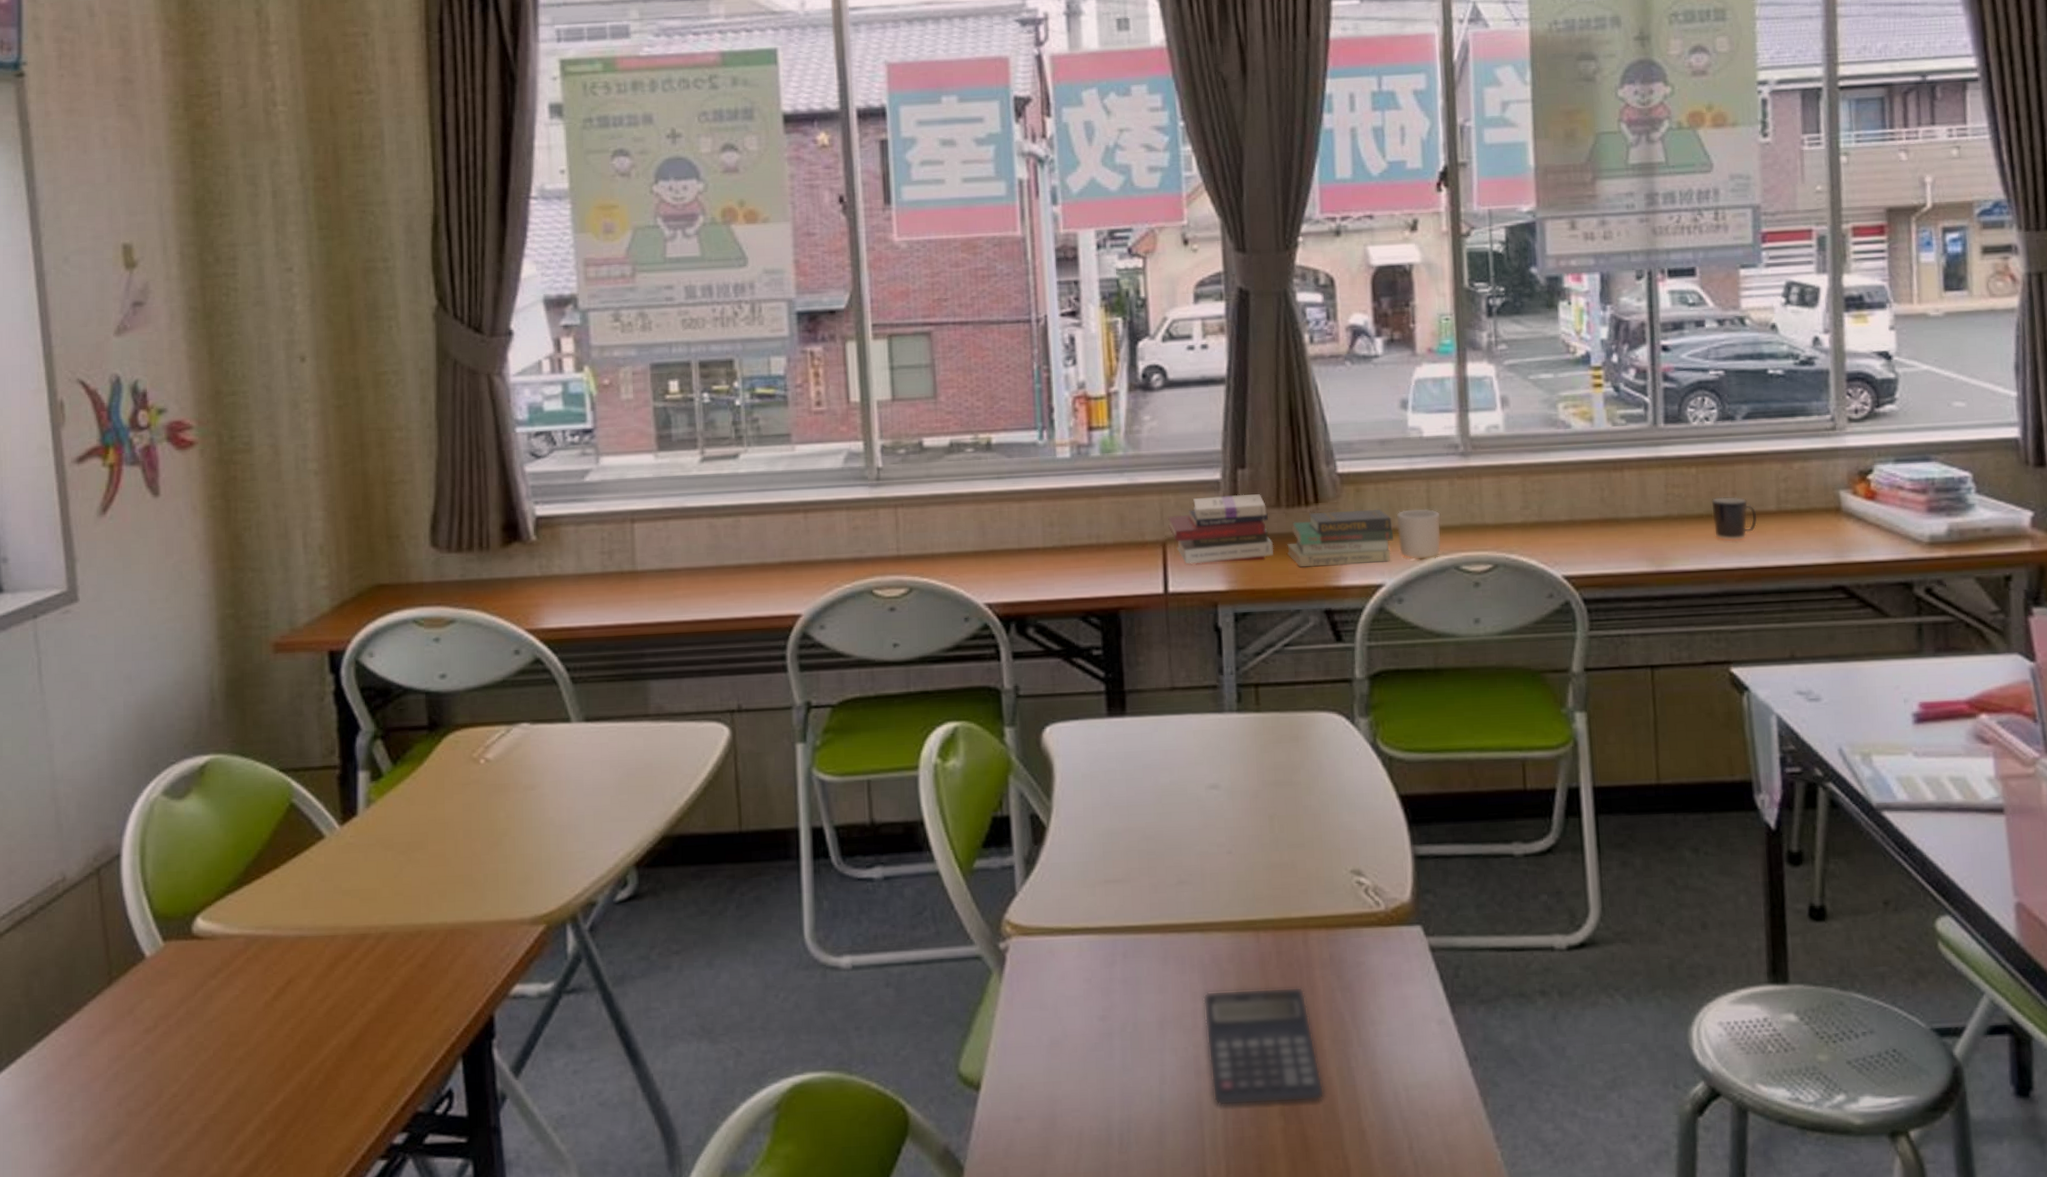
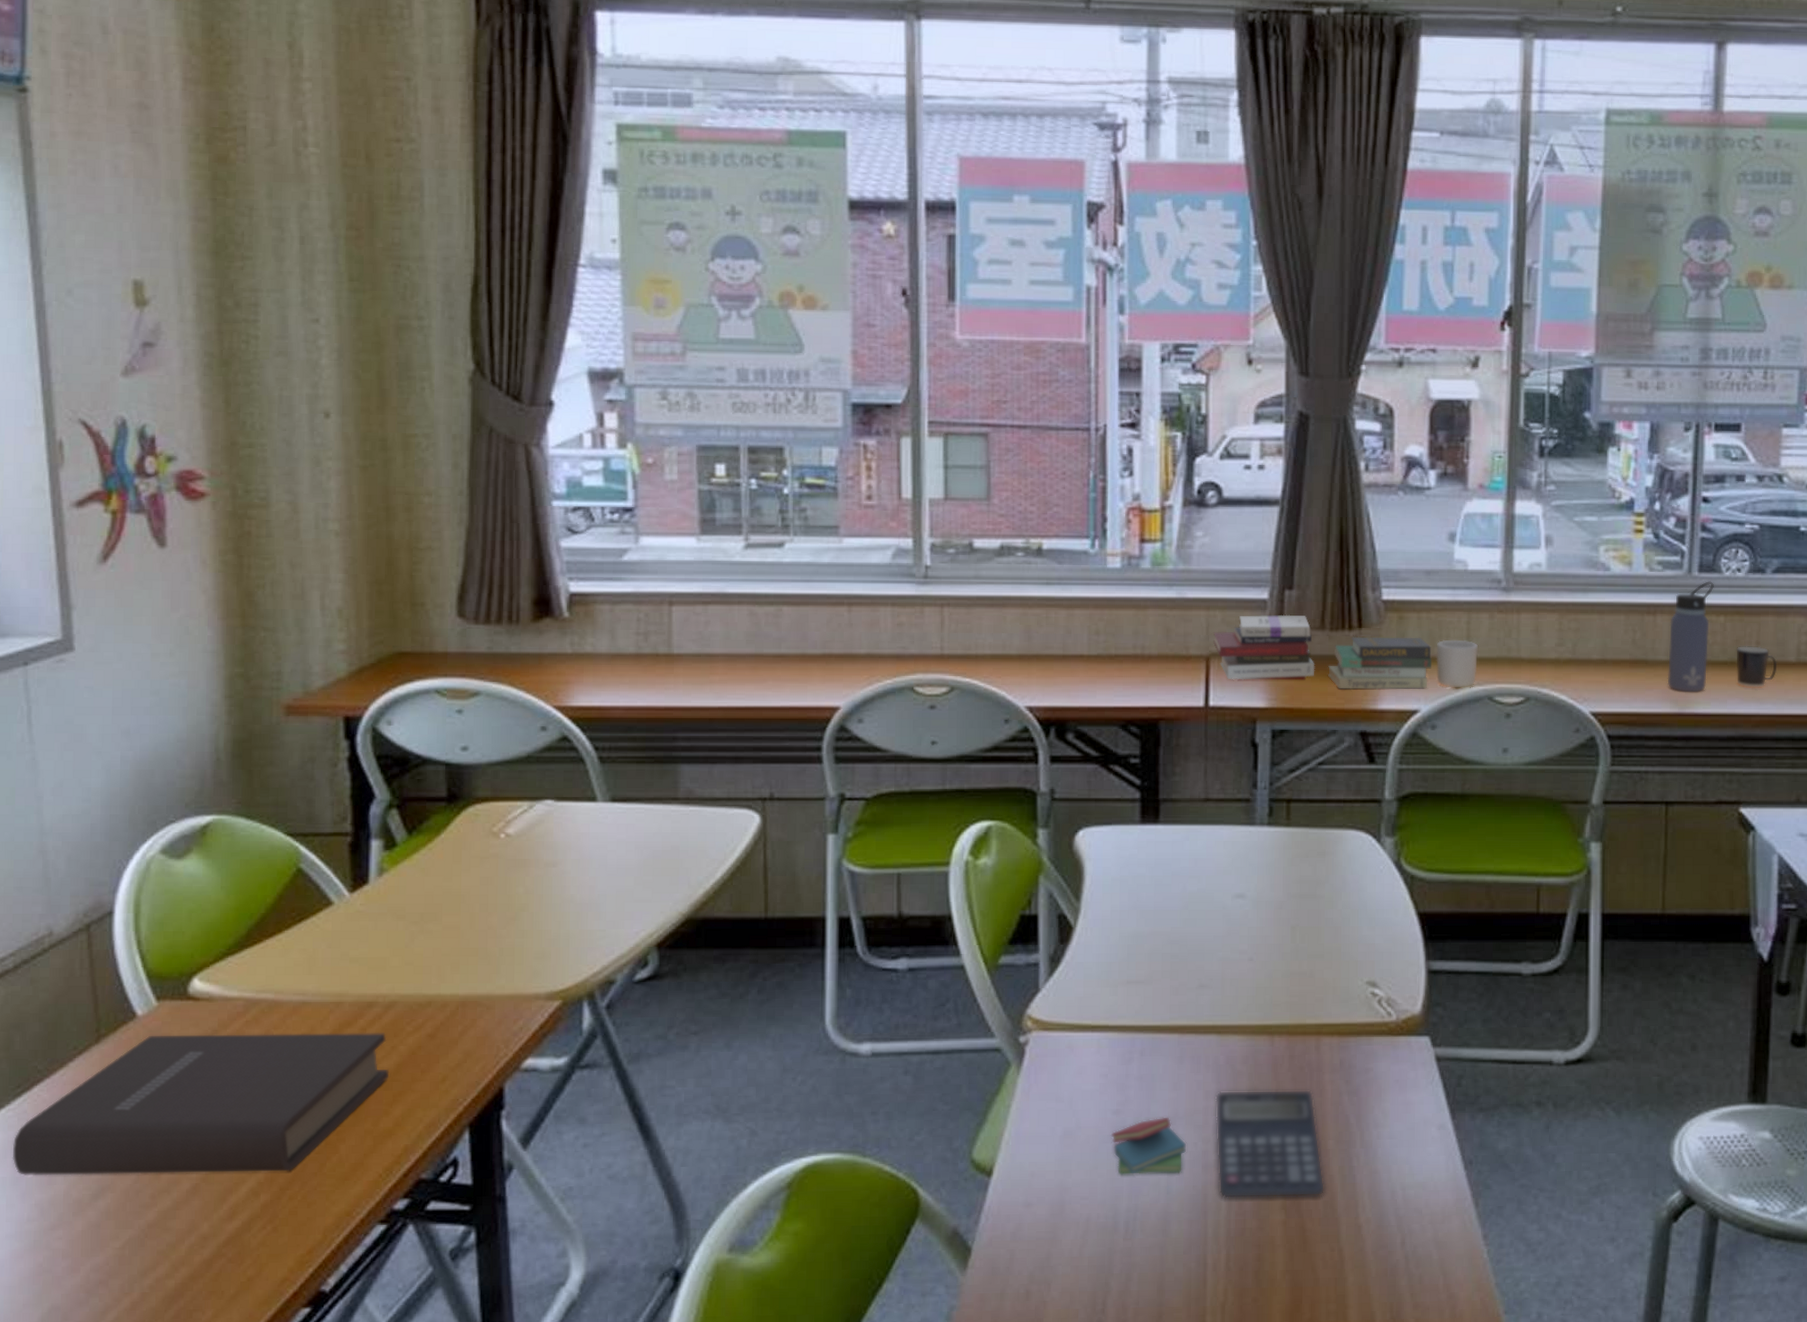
book: none [33,965,384,1121] -> present [12,1033,390,1175]
sticky notes: none [1098,1021,1177,1084] -> present [1110,1117,1187,1175]
water bottle: none [1638,432,1683,550] -> present [1667,581,1714,693]

